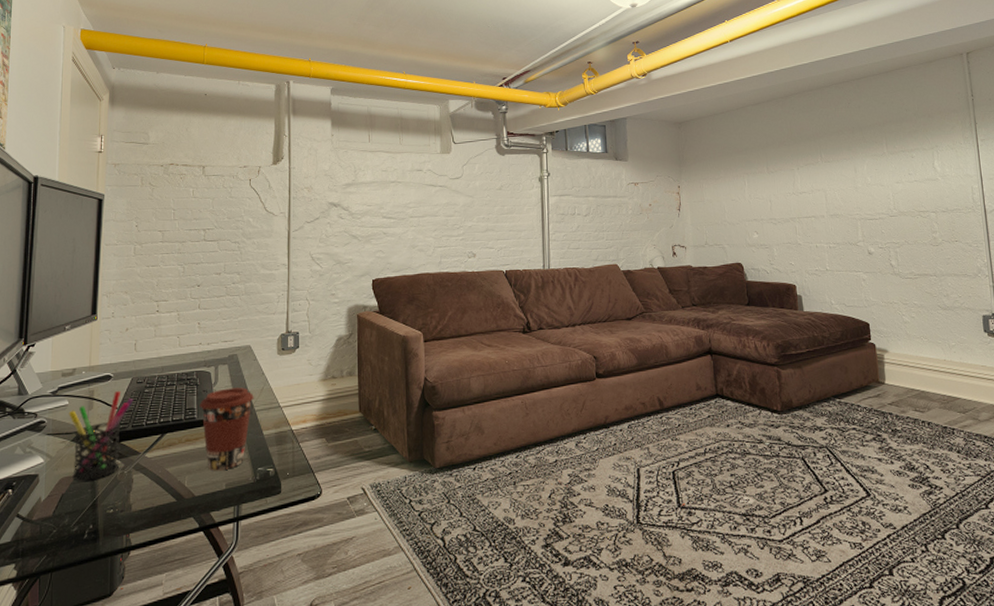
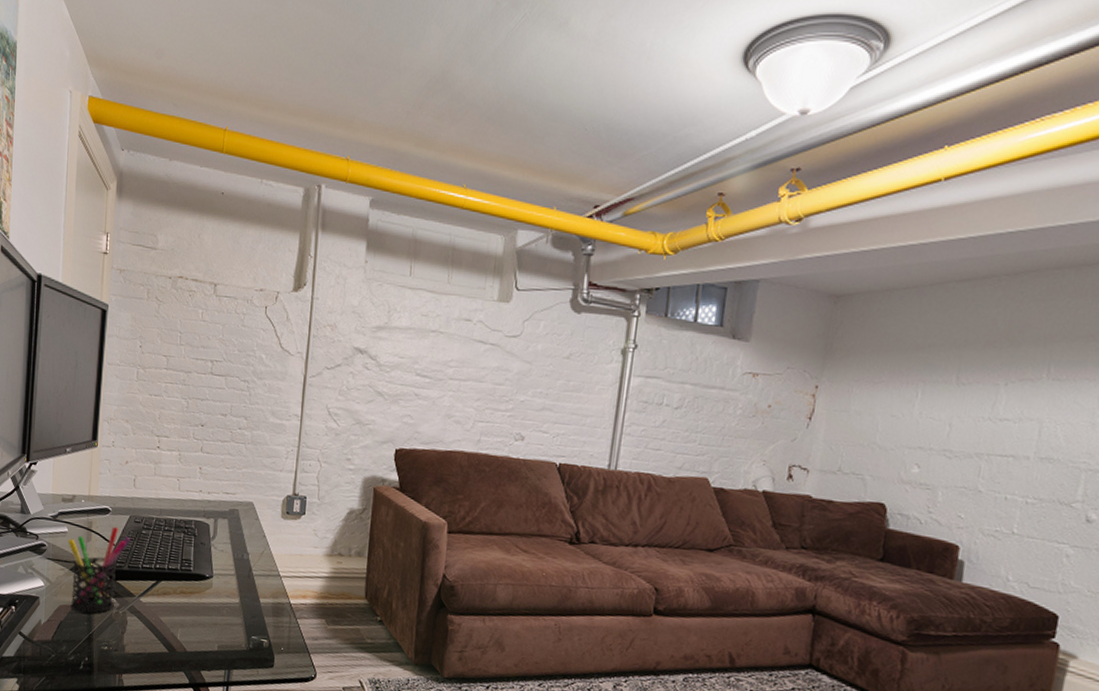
coffee cup: present [200,387,254,471] -> none [196,544,253,631]

